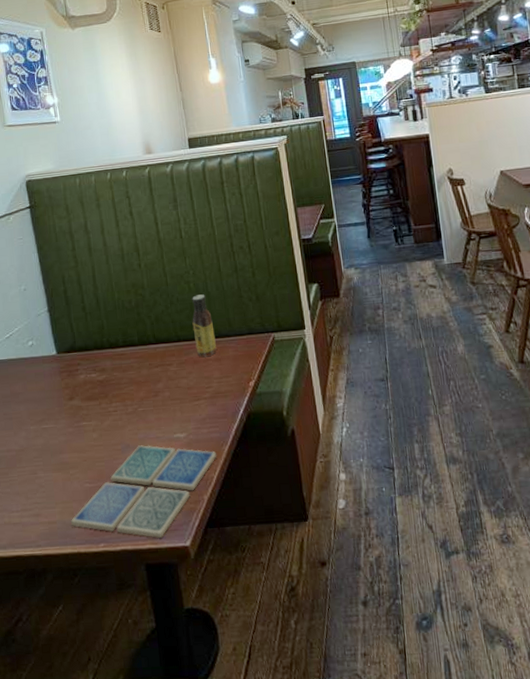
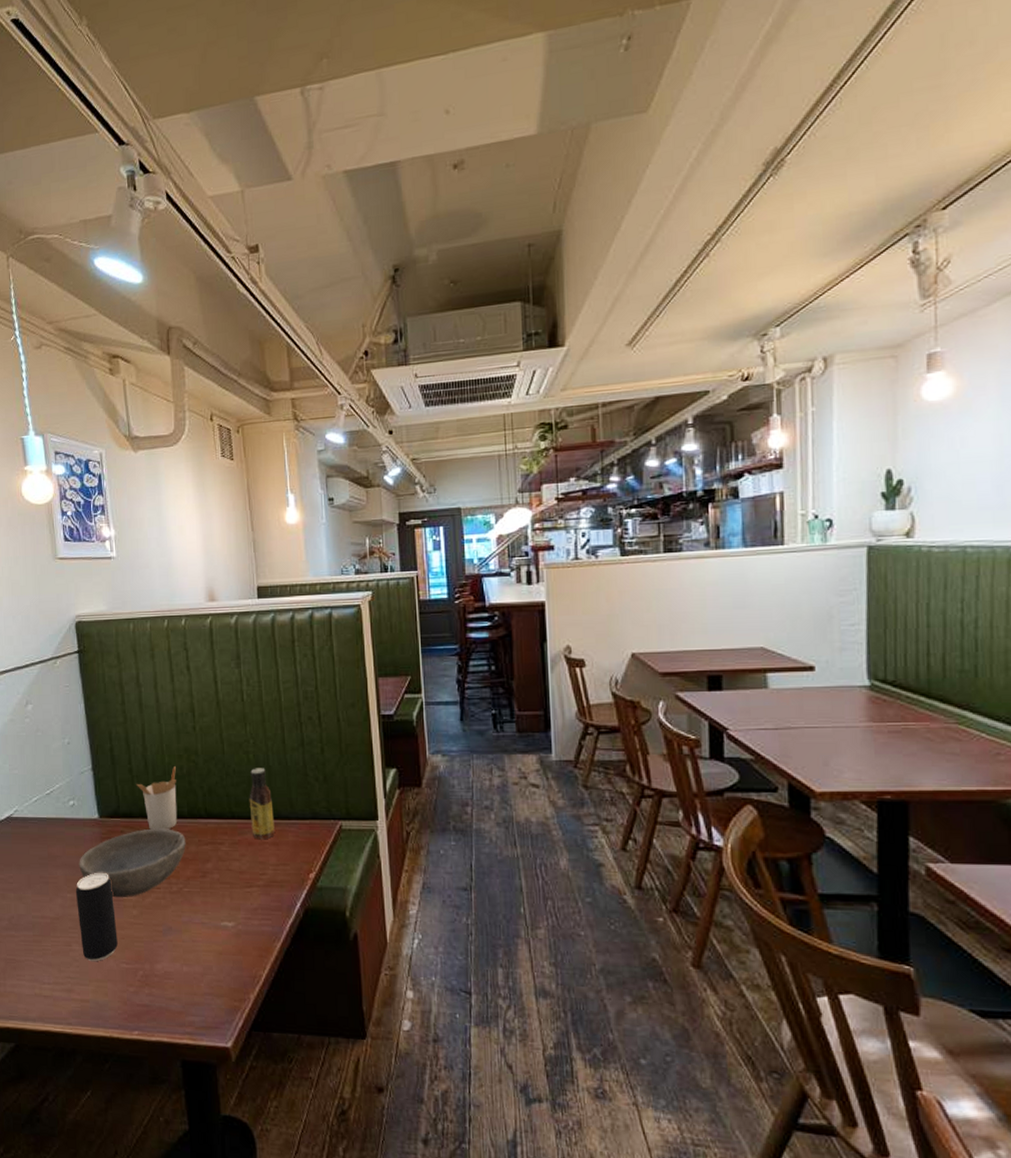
beverage can: none [38,402,81,486] -> present [75,872,118,962]
bowl: none [40,357,138,425] -> present [79,828,186,898]
drink coaster: present [71,445,217,538] -> none [105,929,268,1034]
utensil holder: none [90,301,129,359] -> present [137,766,177,830]

